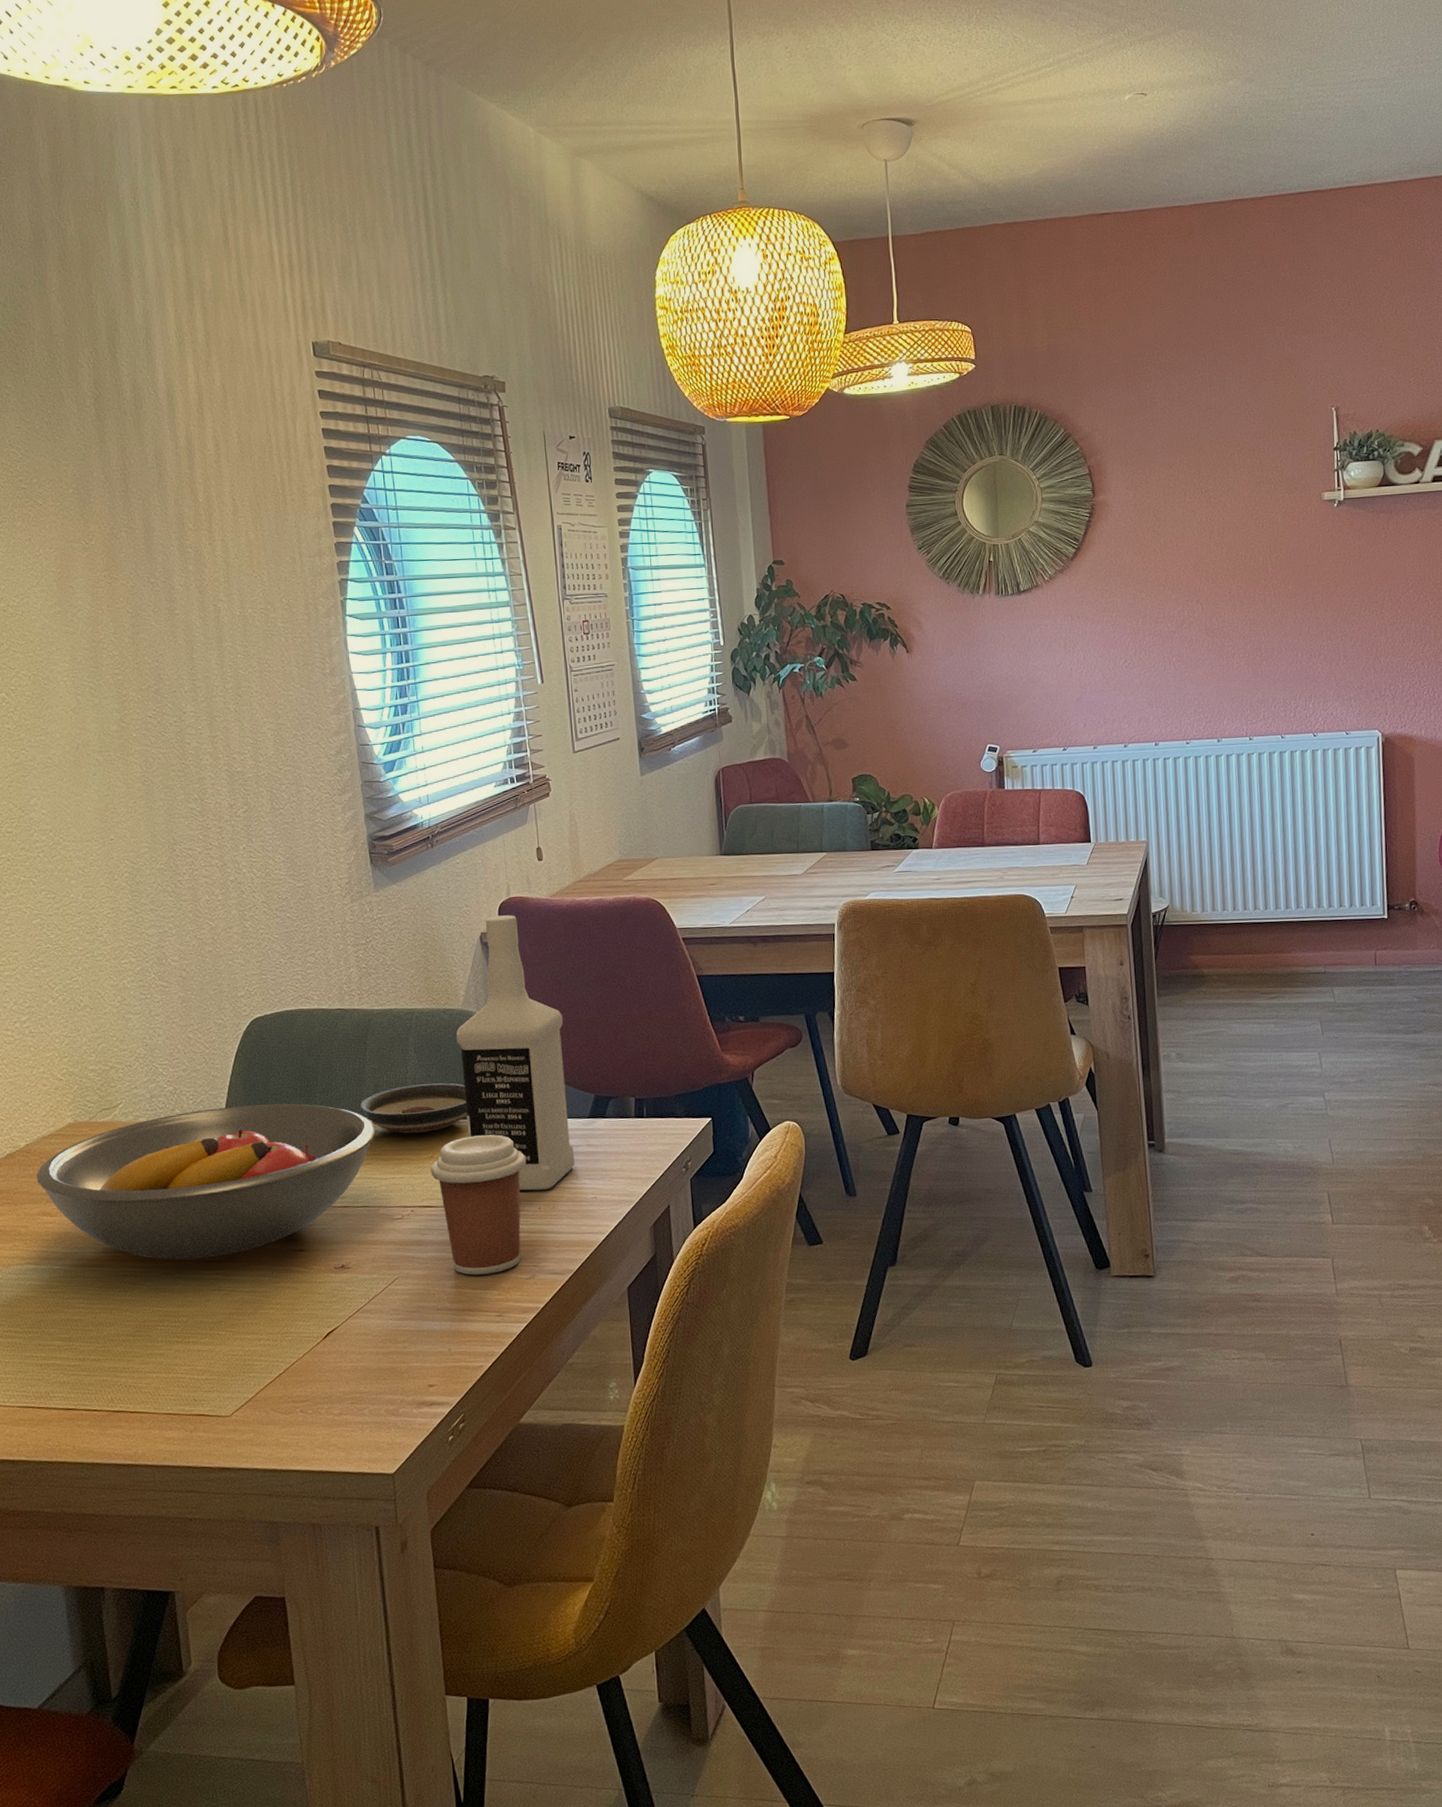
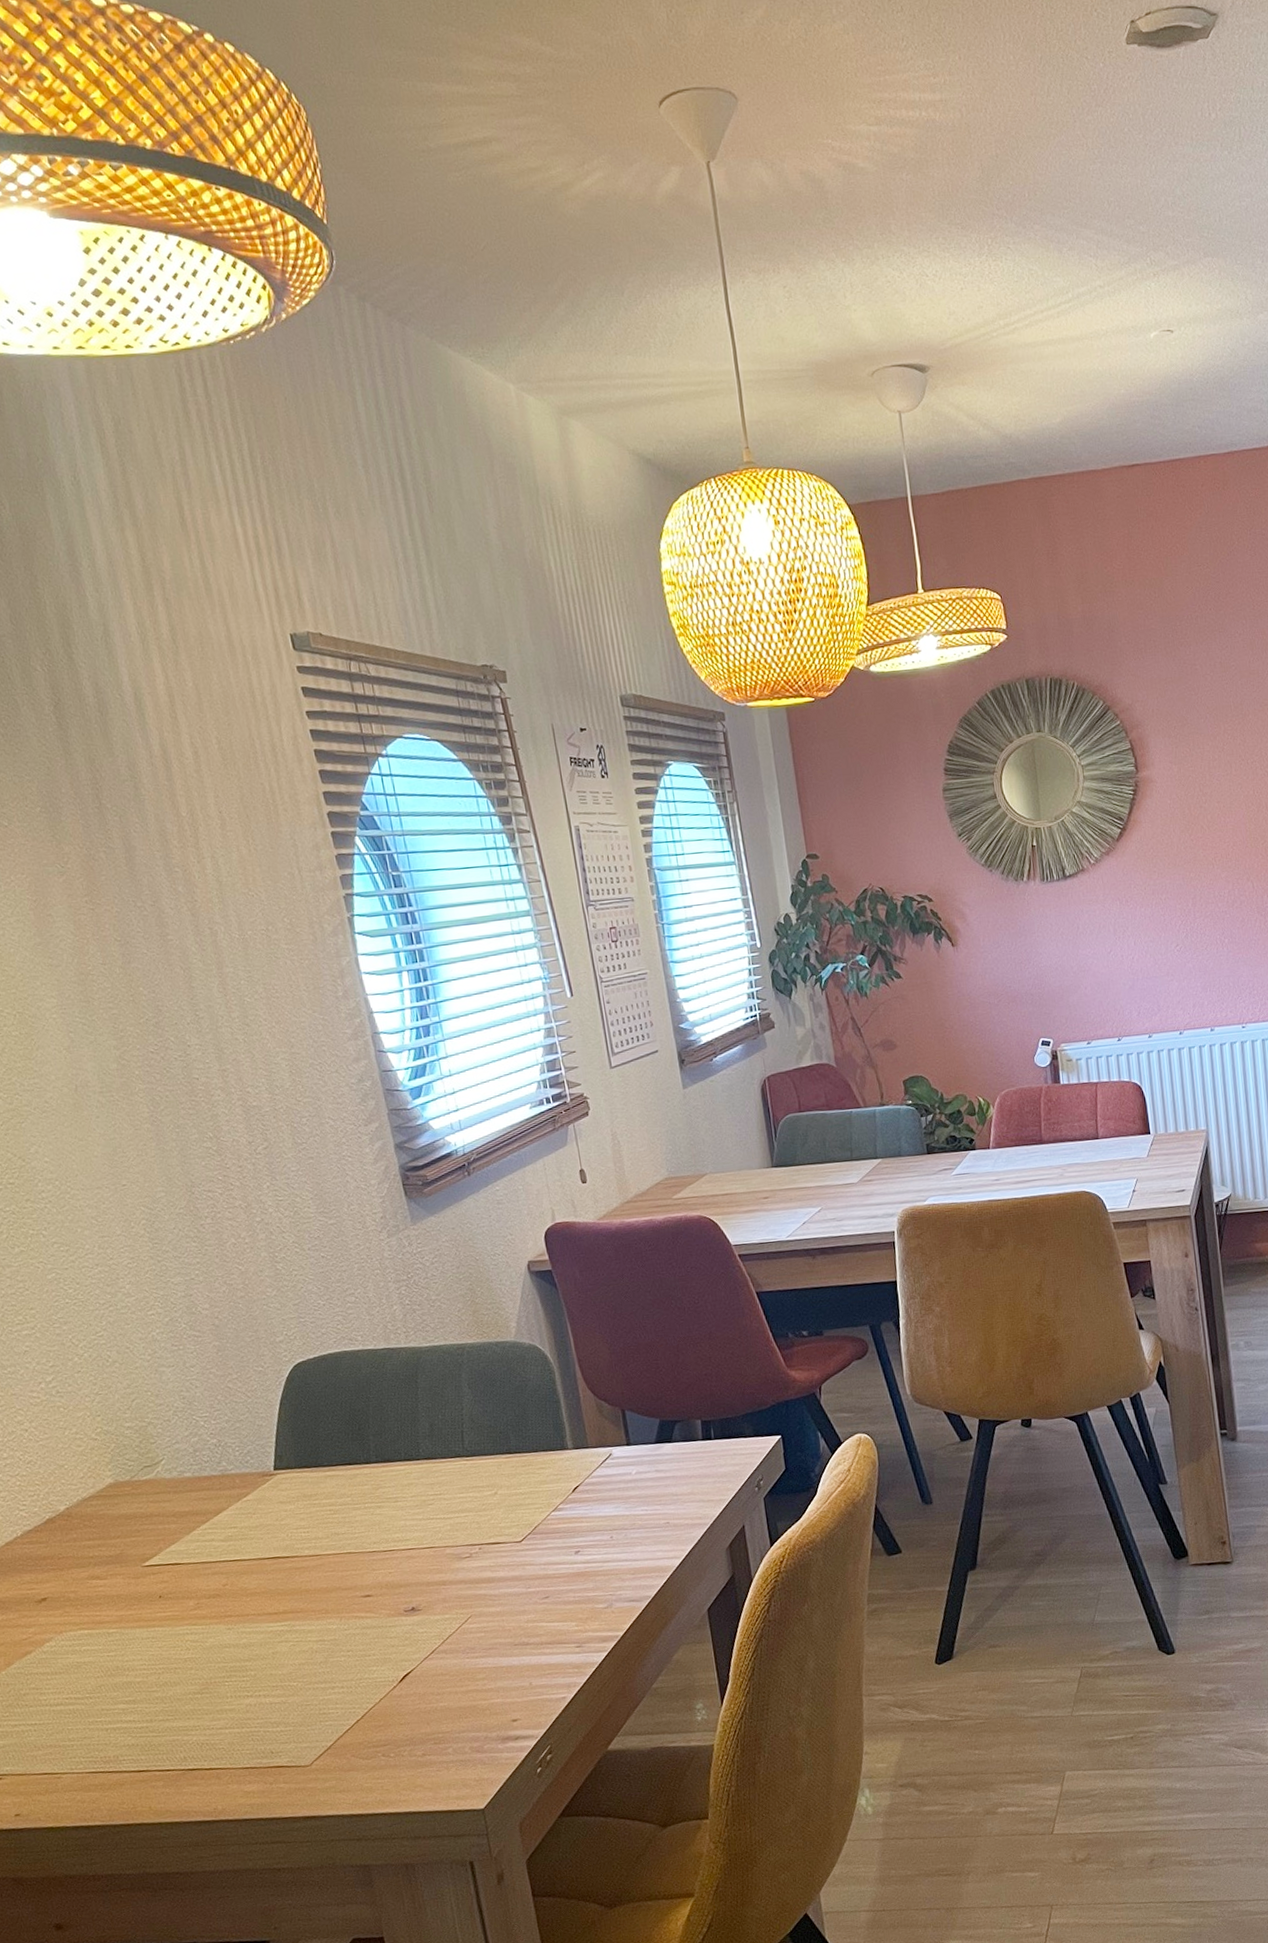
fruit bowl: present [36,1103,376,1260] -> none [80,1447,435,1615]
saucer: present [359,1083,467,1134] -> none [416,1417,529,1471]
coffee cup: present [431,1134,527,1275] -> none [495,1466,597,1609]
vodka: present [455,915,575,1191] -> none [510,1241,645,1521]

